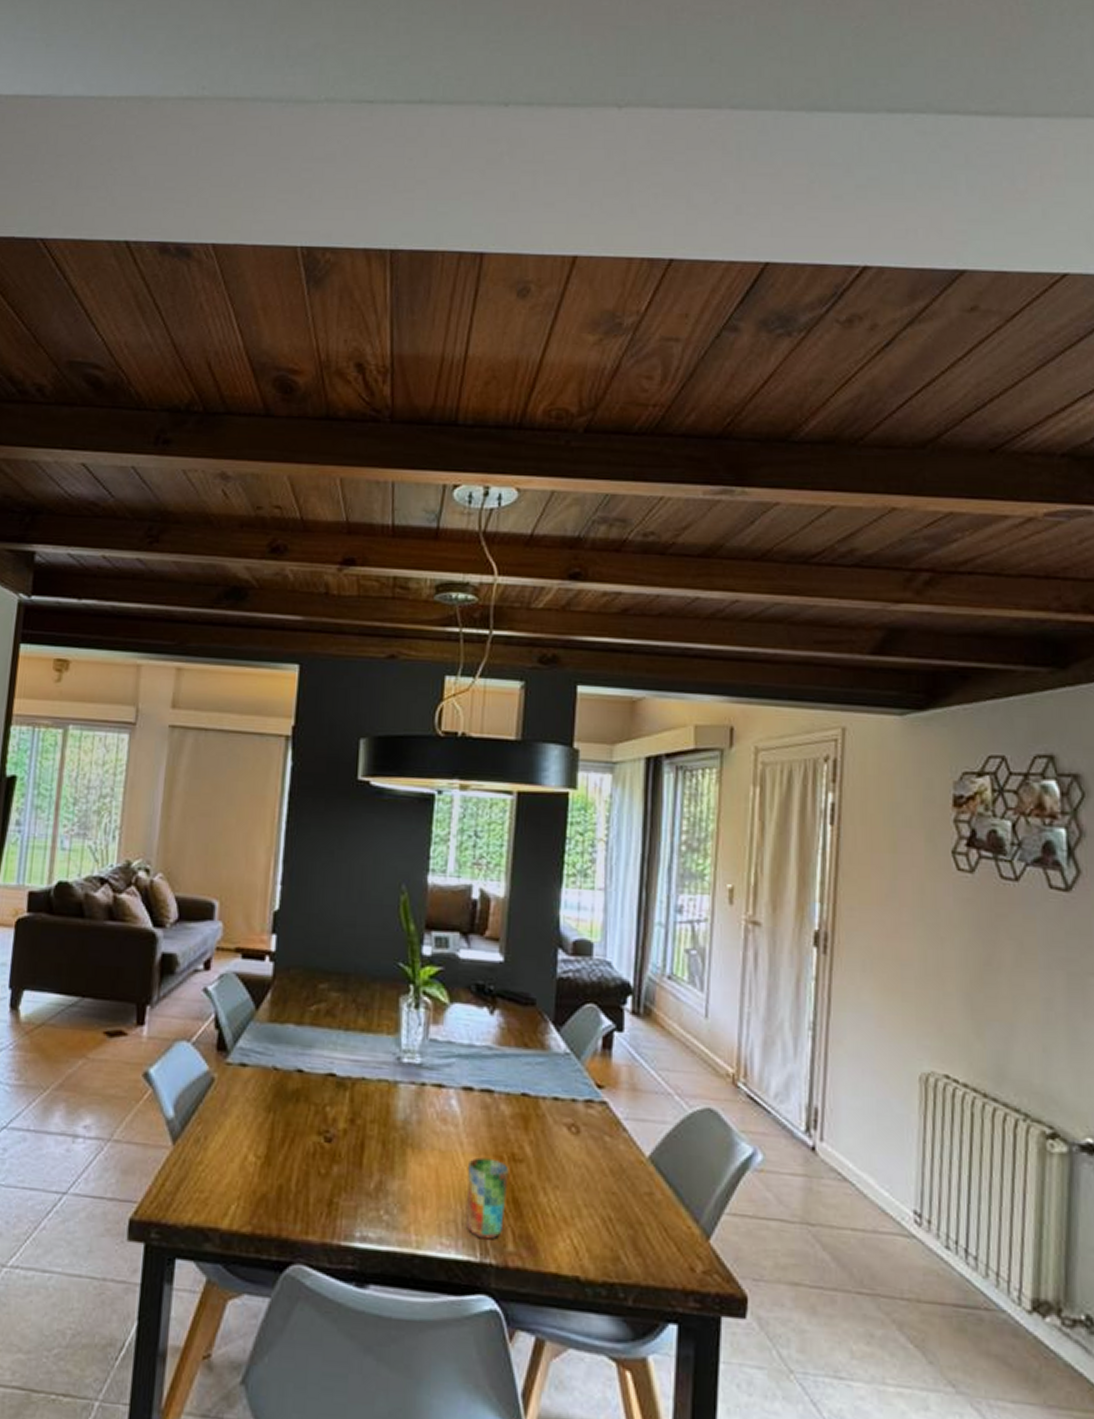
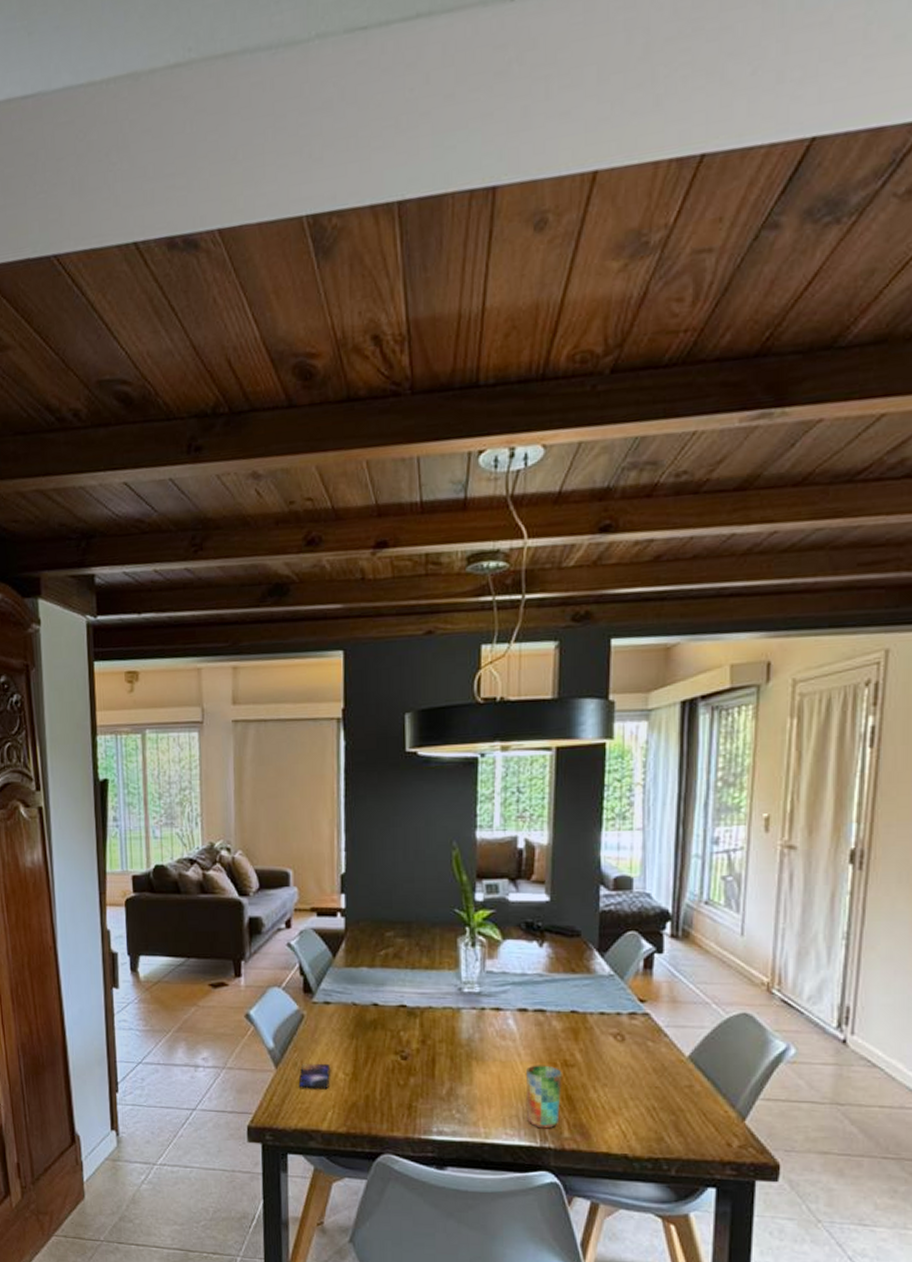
smartphone: none [198,1139,239,1175] -> present [298,1063,330,1090]

